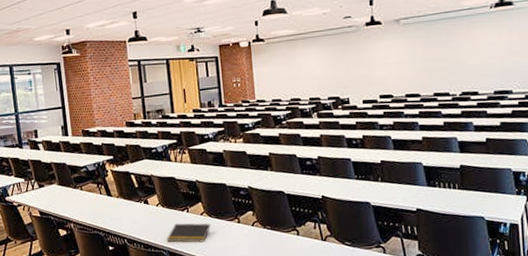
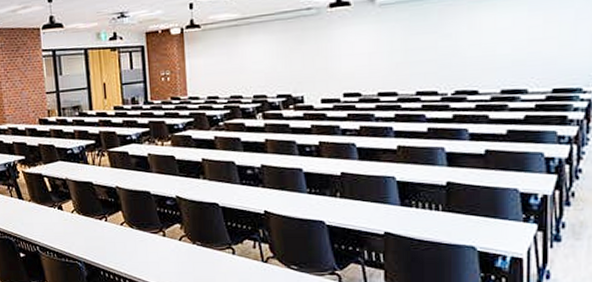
notepad: present [167,223,211,243] -> none [82,233,132,255]

